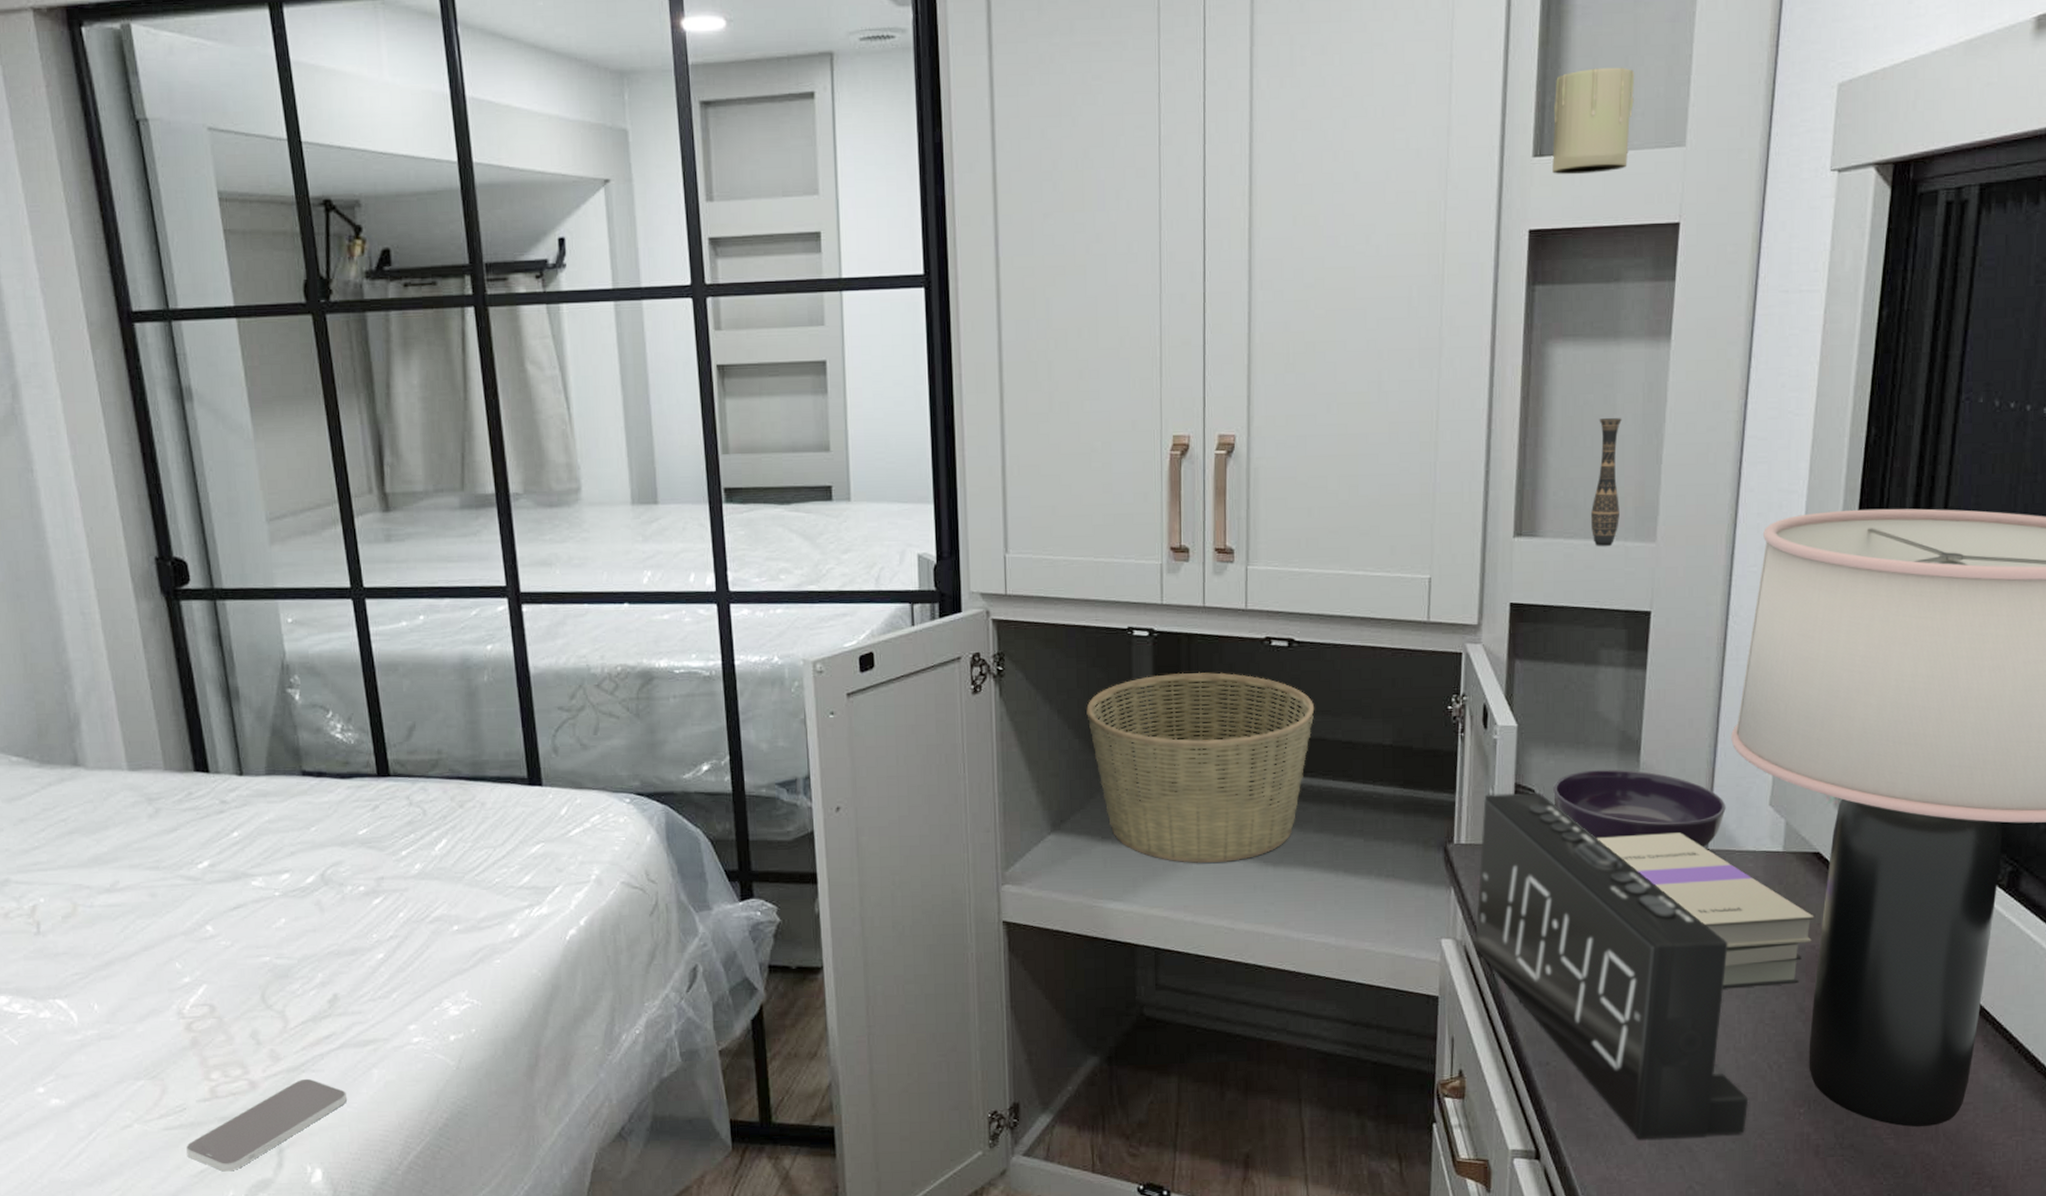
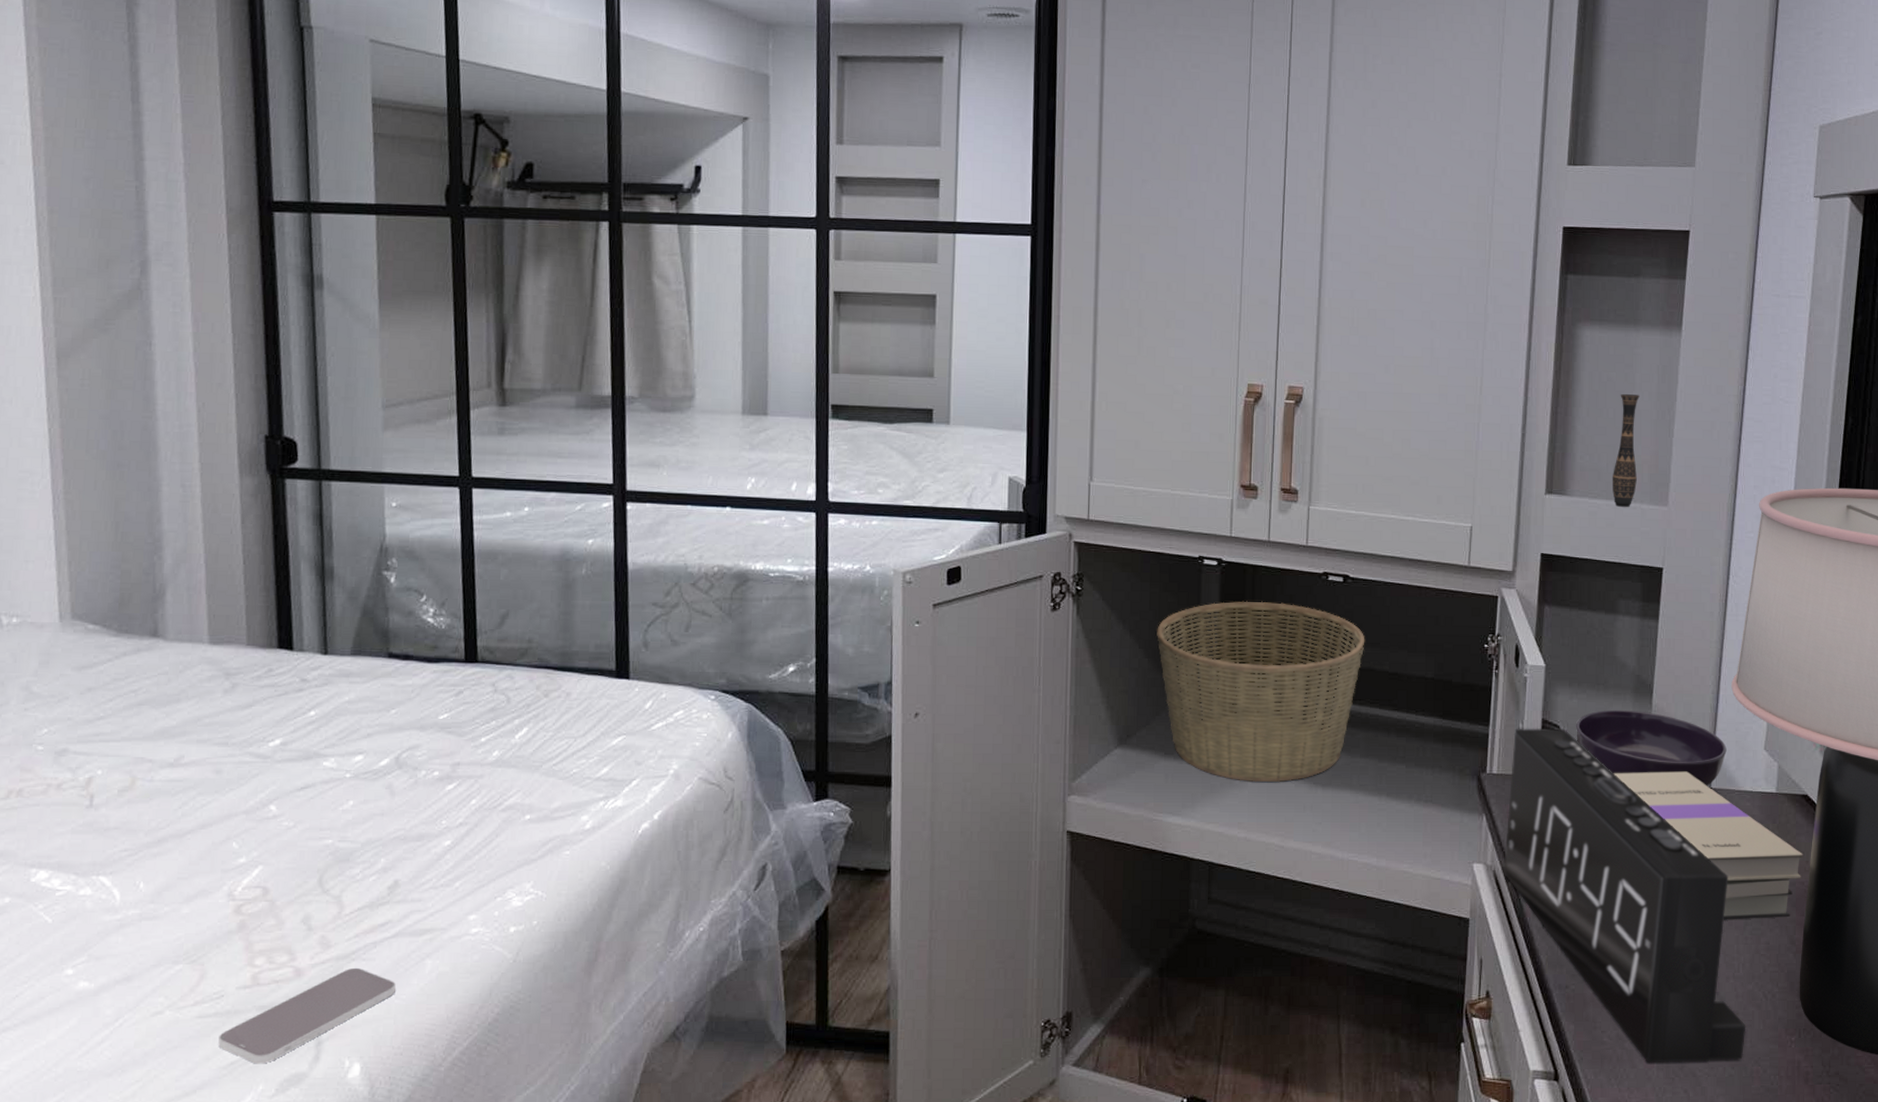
candle: present [1552,67,1634,175] -> none [1584,95,1653,184]

